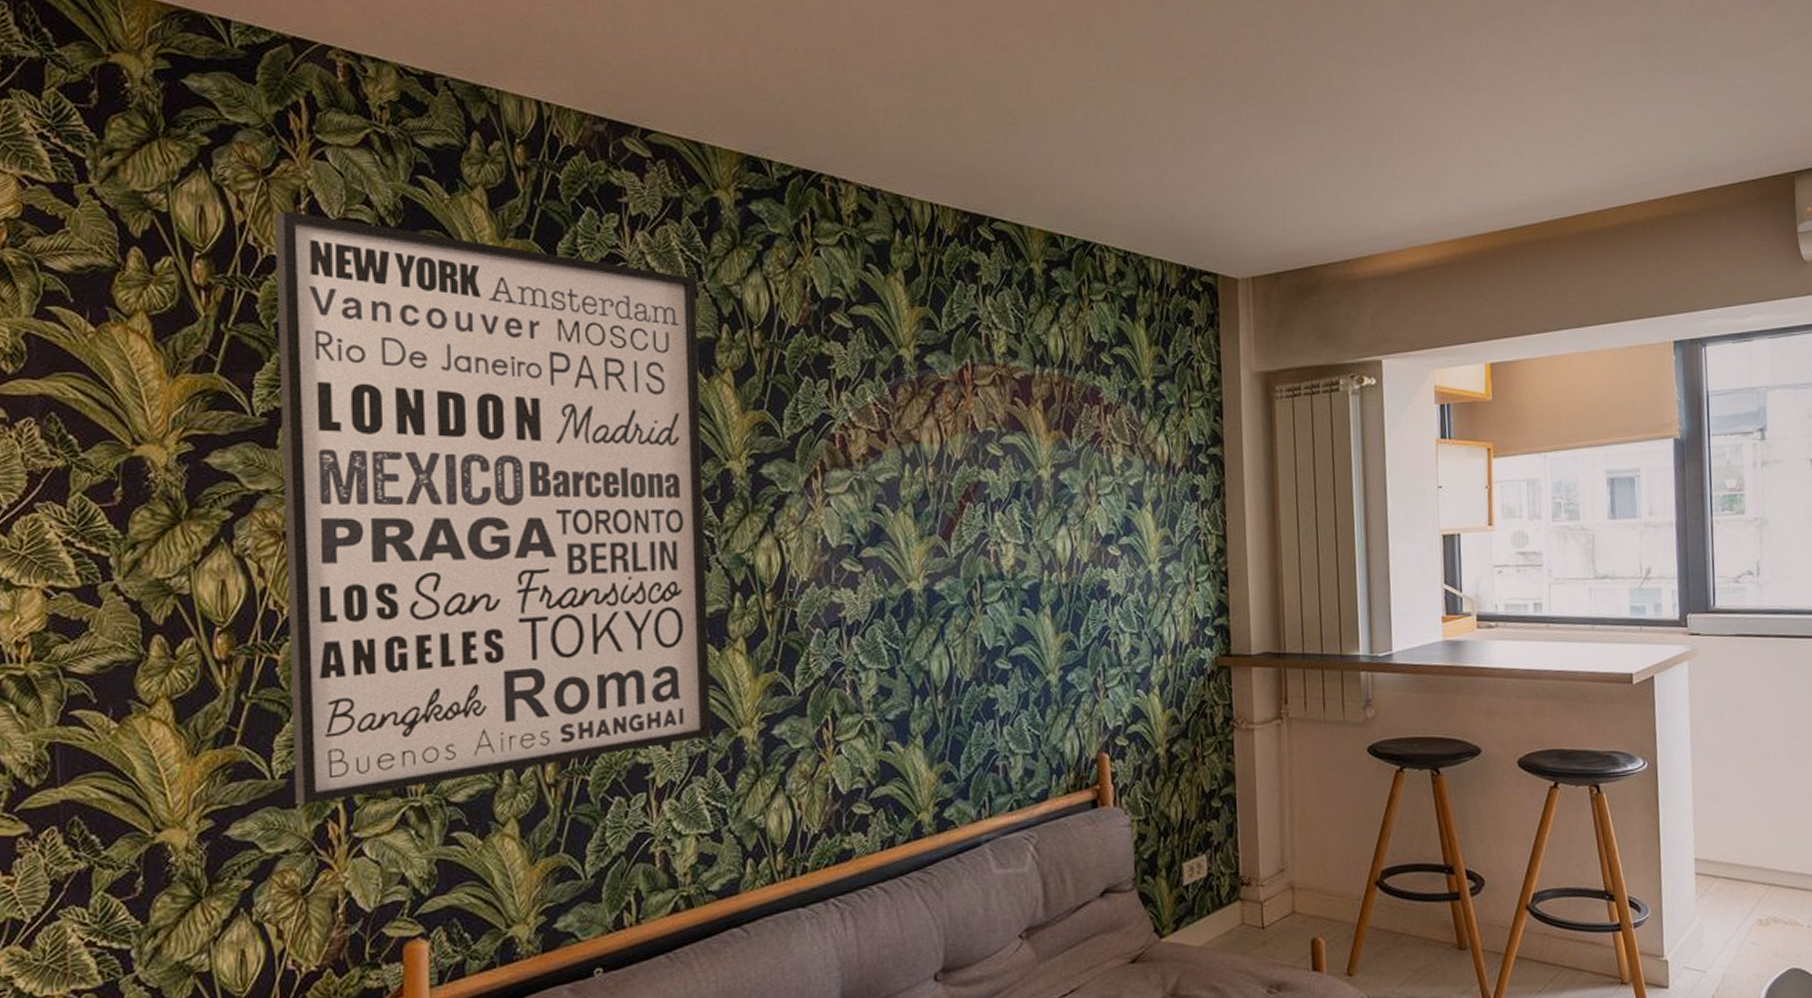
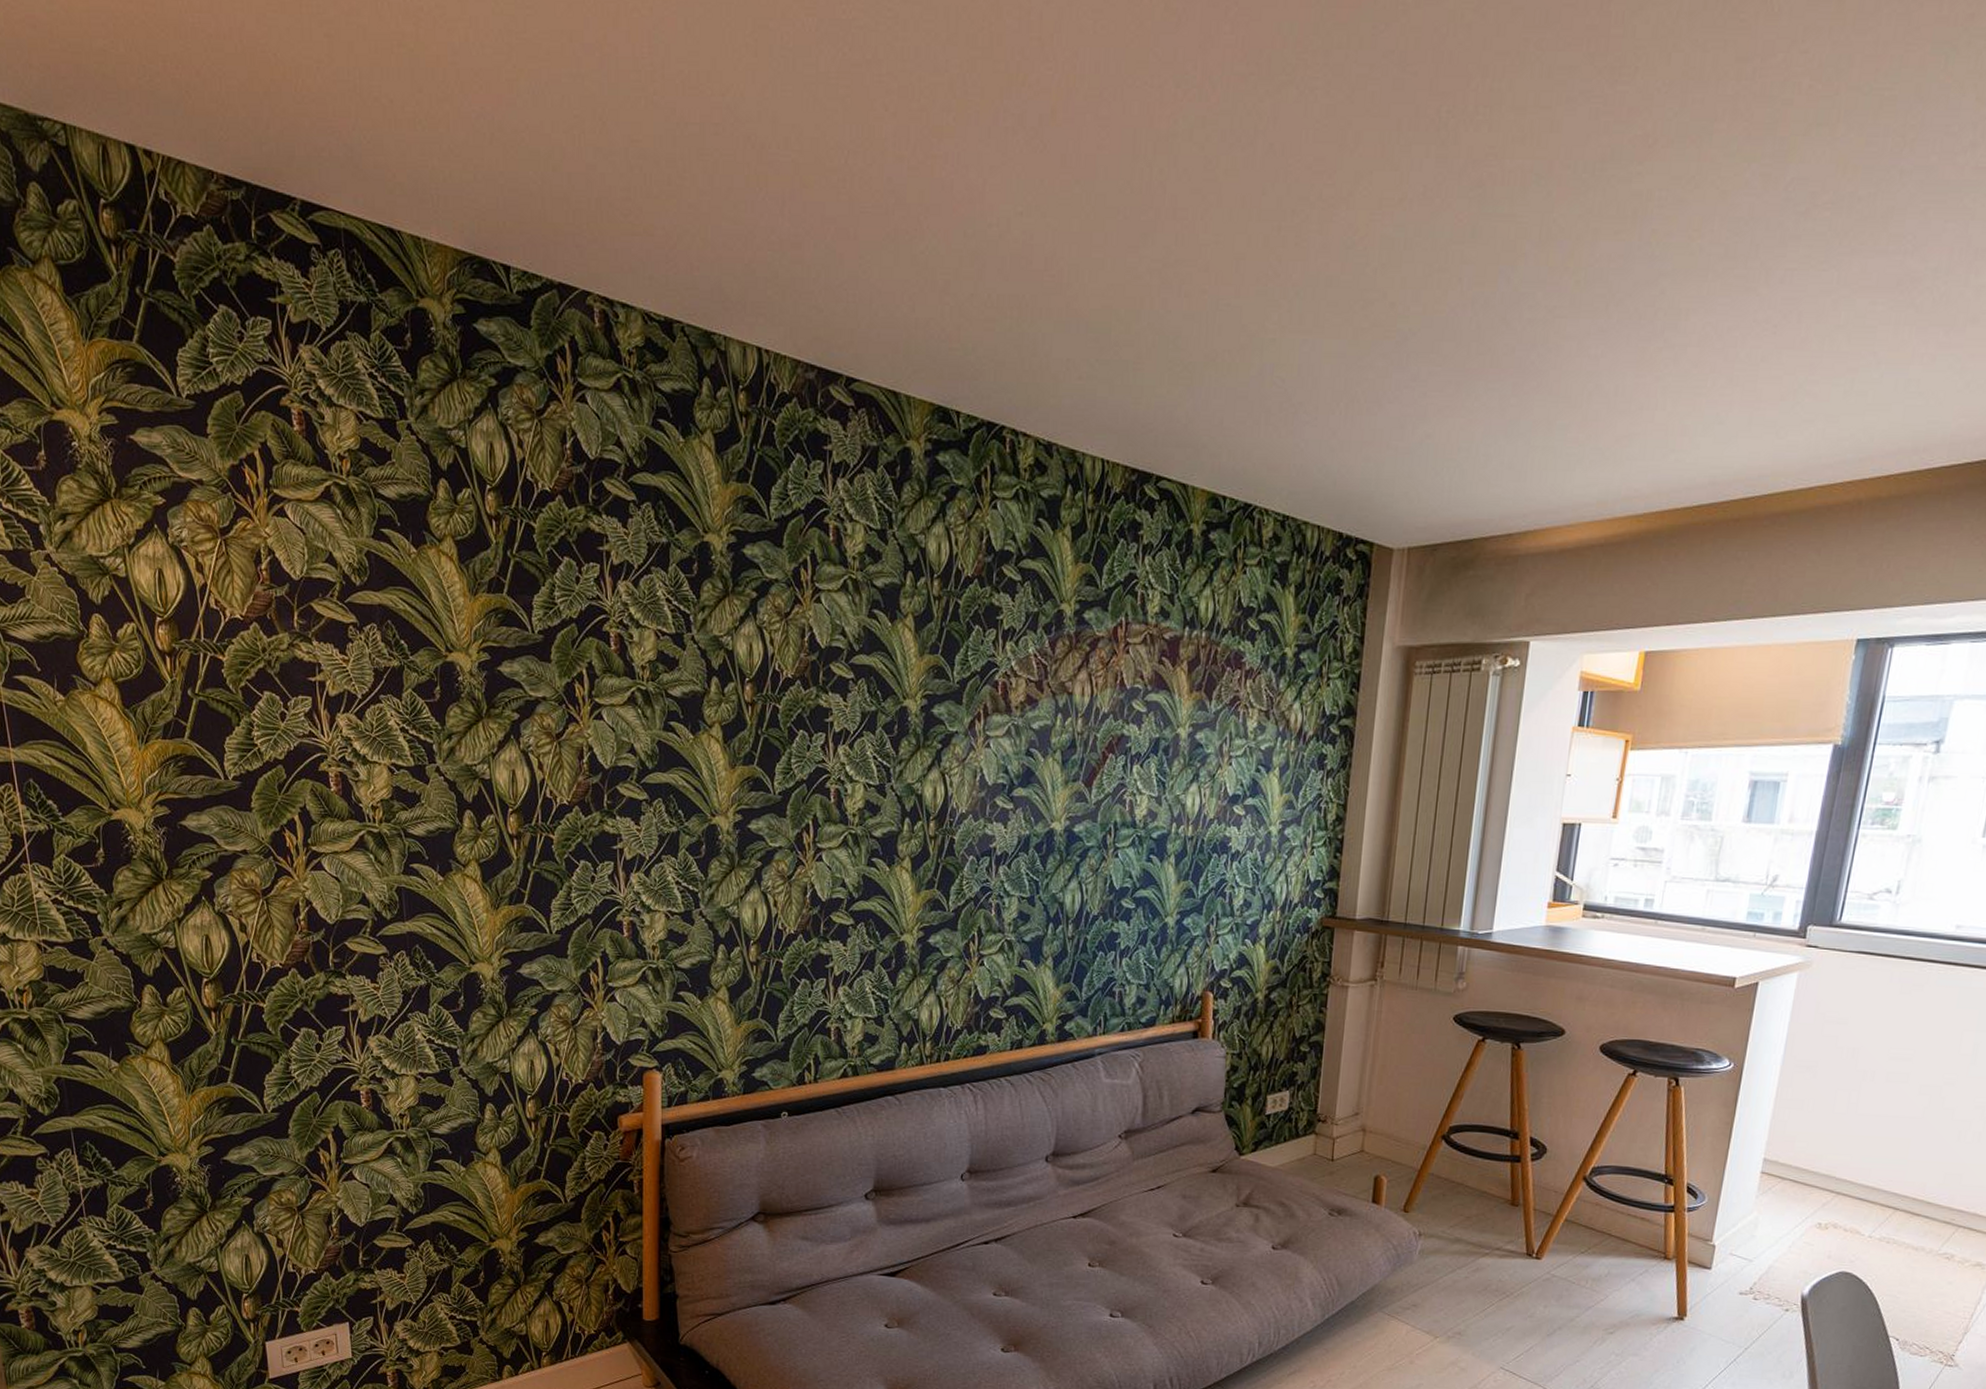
wall art: present [274,211,711,804] -> none [546,450,887,956]

